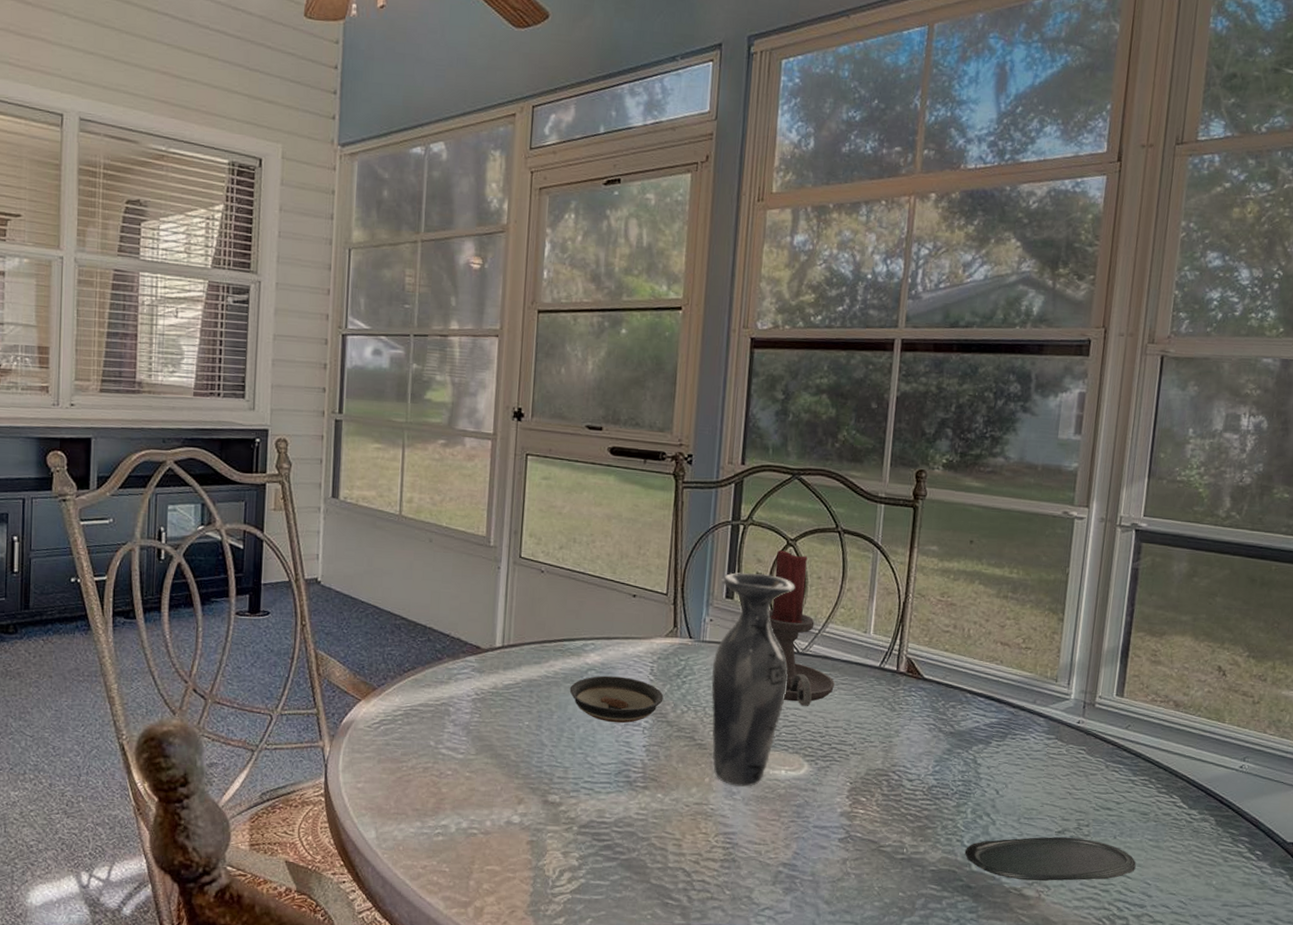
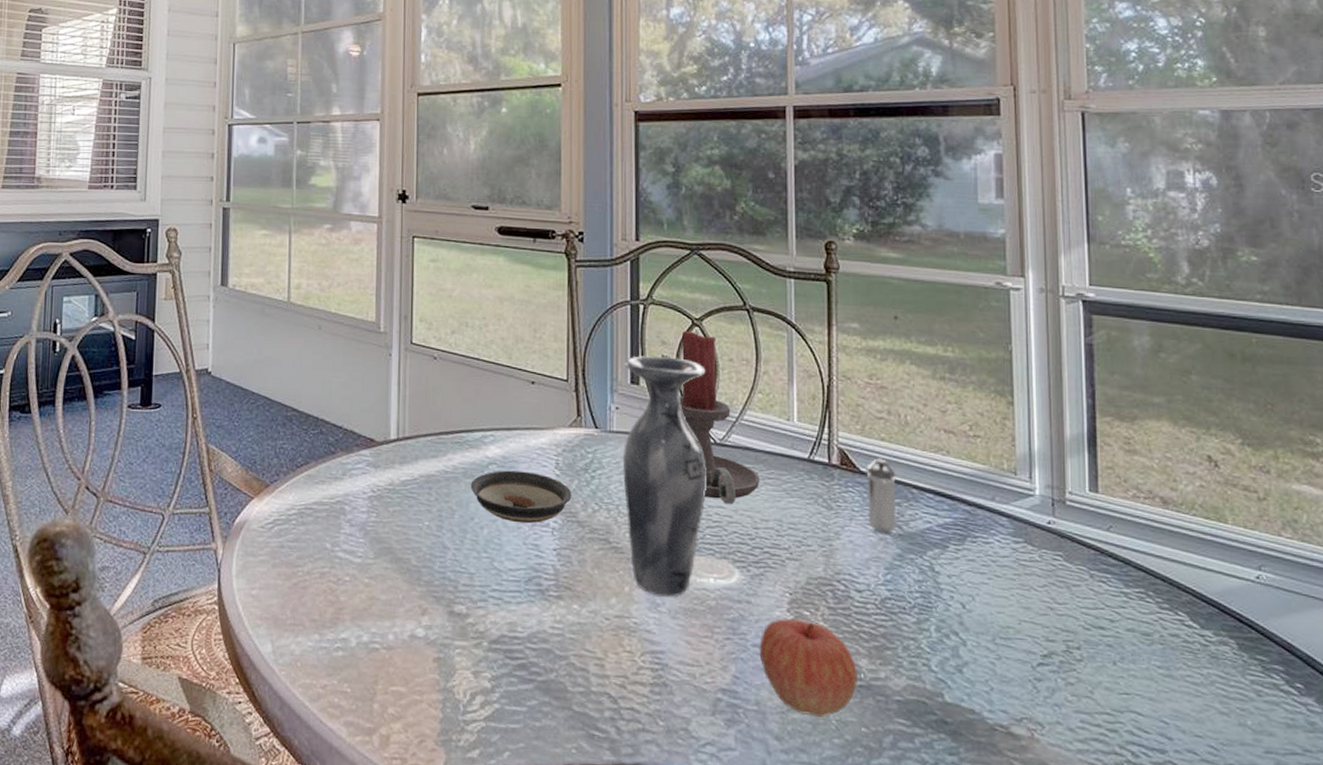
apple: none [818,804,901,885] -> present [759,618,857,717]
shaker: none [925,667,955,732] -> present [866,458,896,534]
oval tray: present [964,836,1136,882] -> none [934,661,1146,717]

